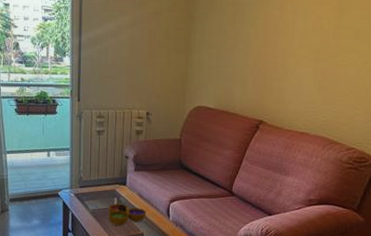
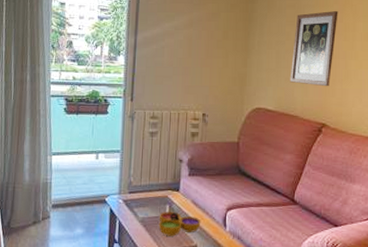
wall art: none [229,8,279,85] -> present [289,11,338,87]

